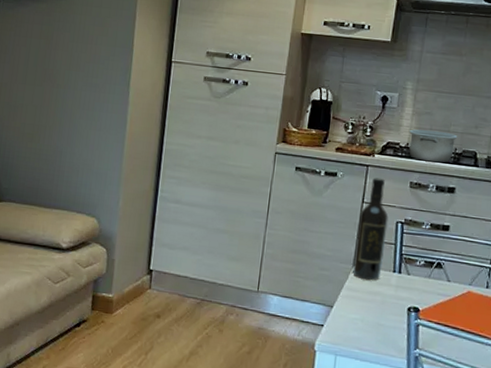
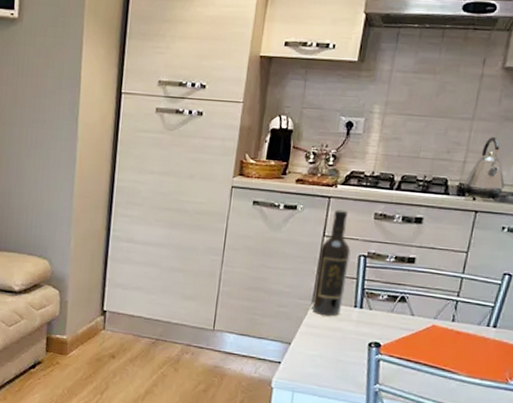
cooking pot: present [409,129,458,163] -> none [374,156,428,192]

